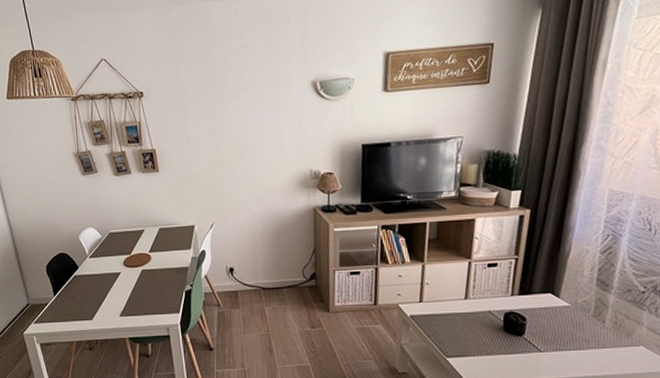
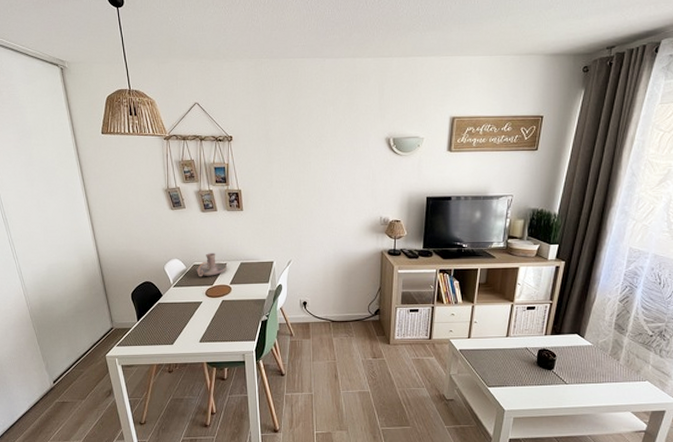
candle holder: none [112,219,146,246] -> present [196,253,228,277]

